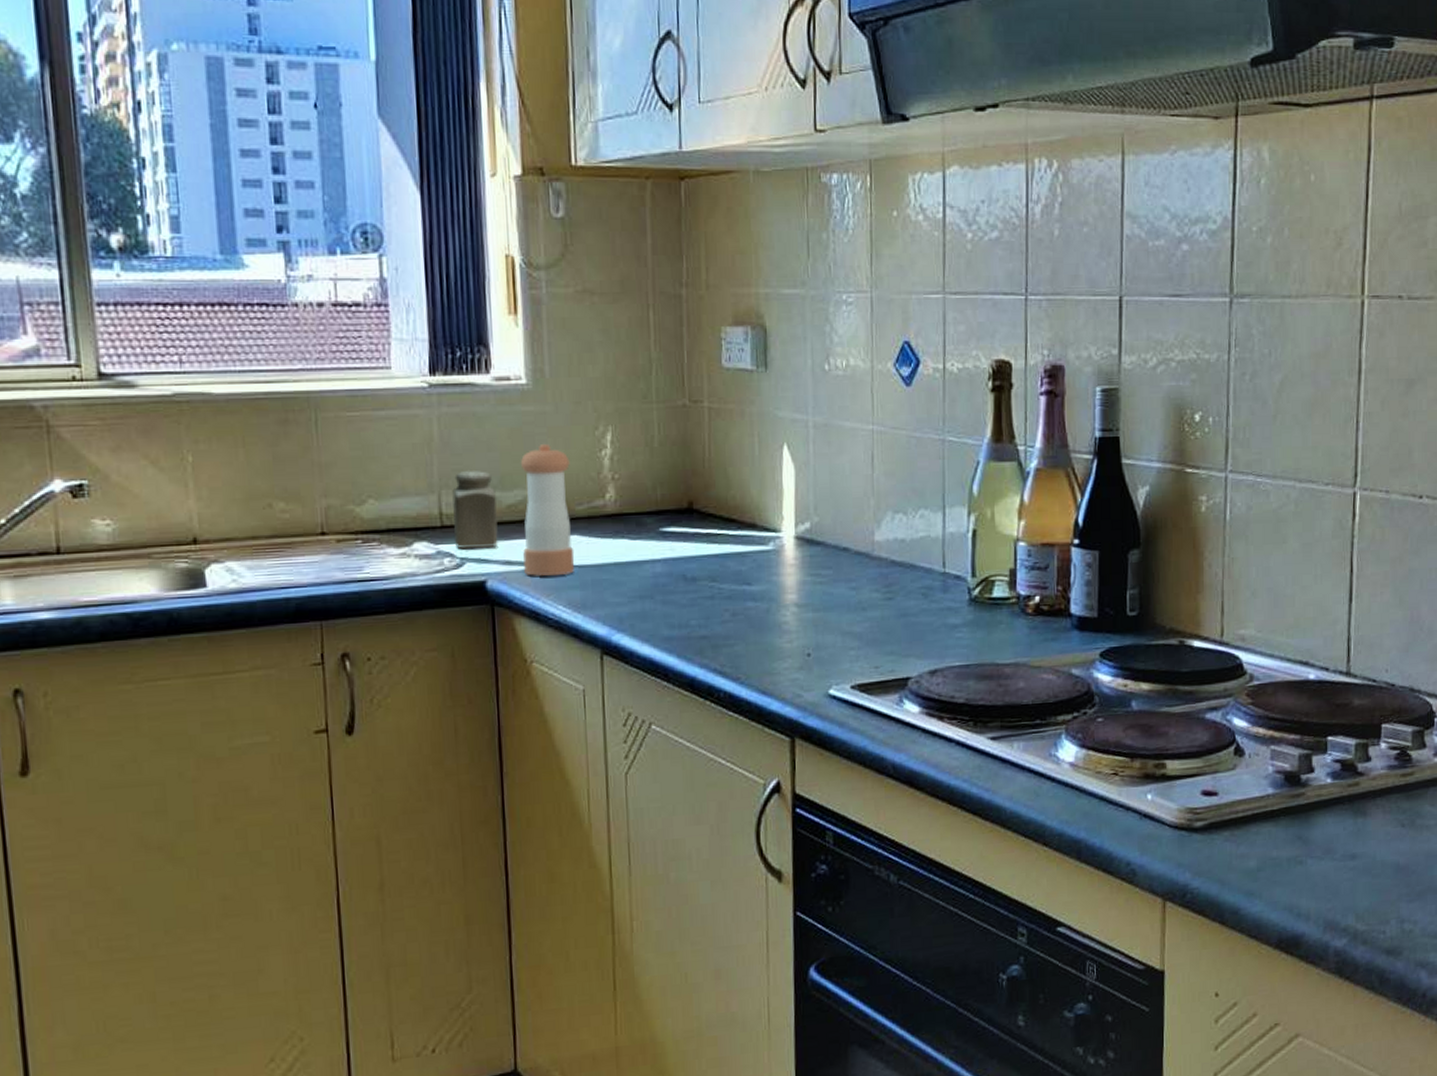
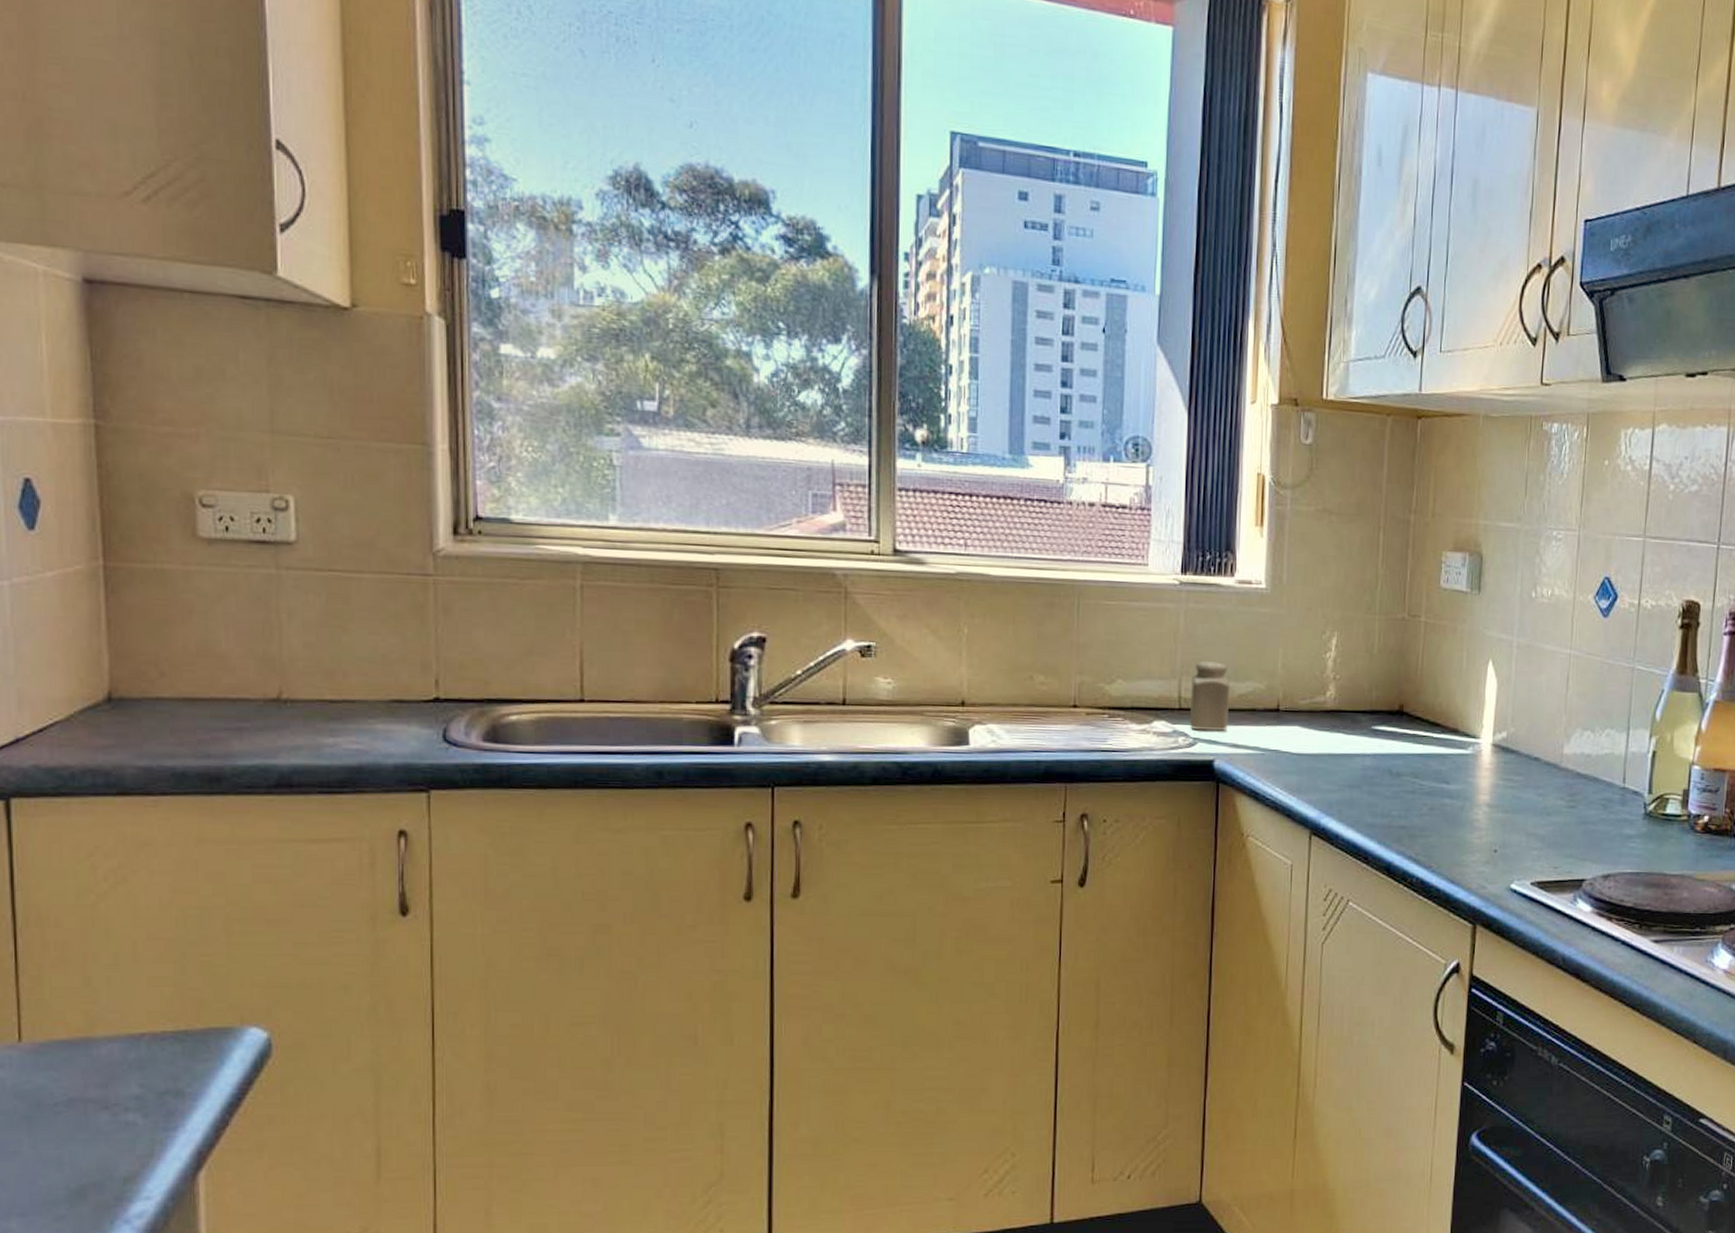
pepper shaker: present [520,443,575,576] -> none [1249,642,1298,761]

